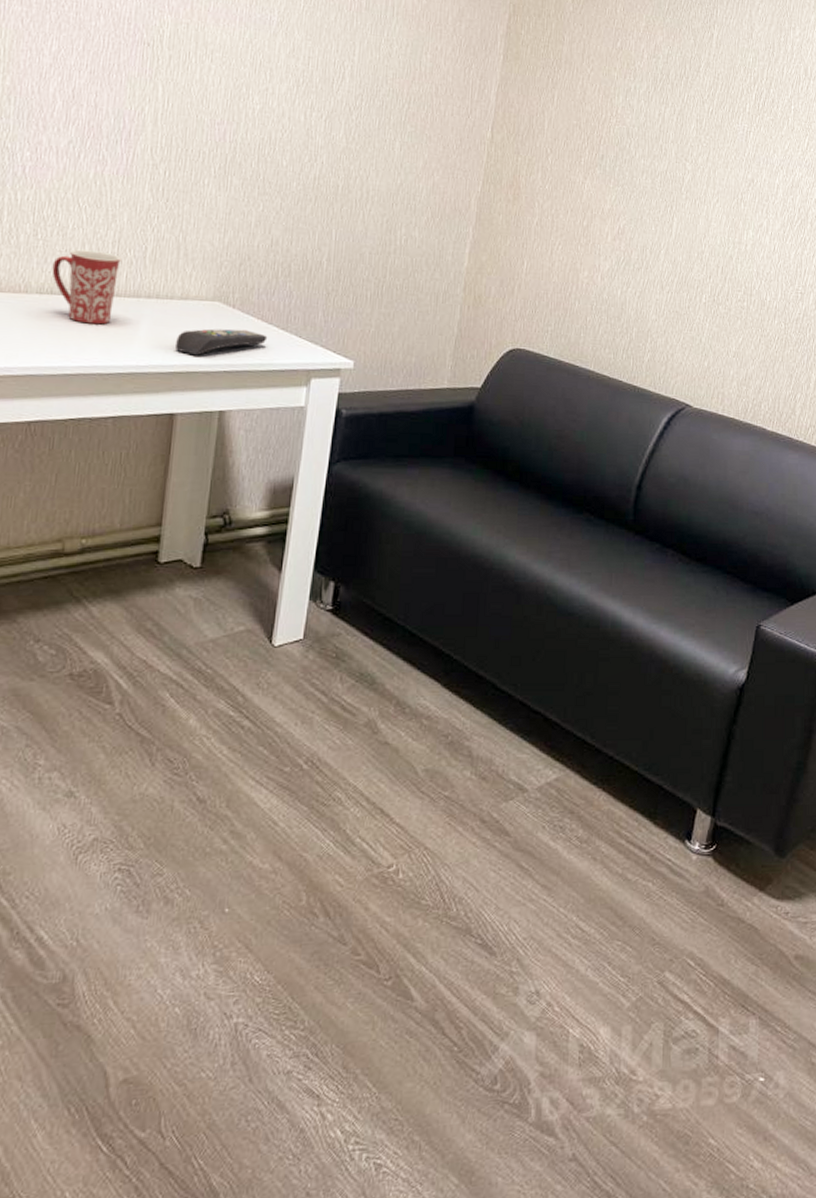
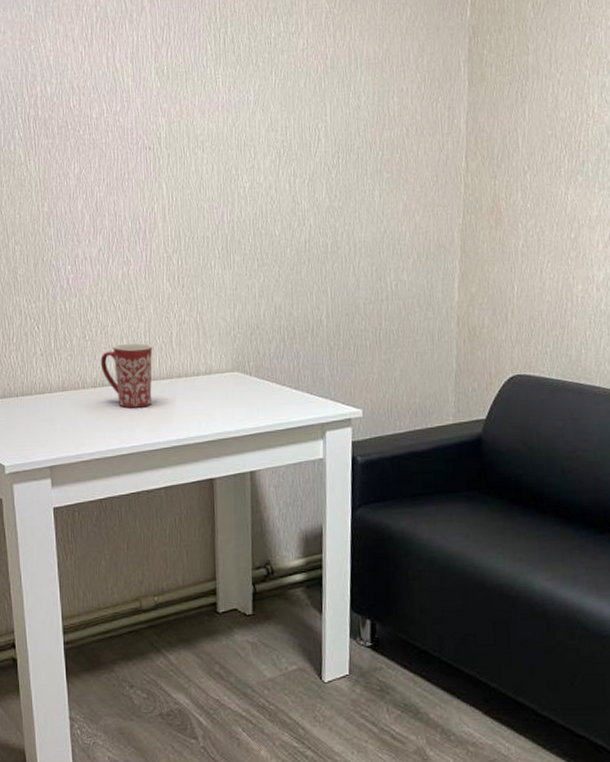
remote control: present [175,328,268,356] -> none [207,394,283,424]

